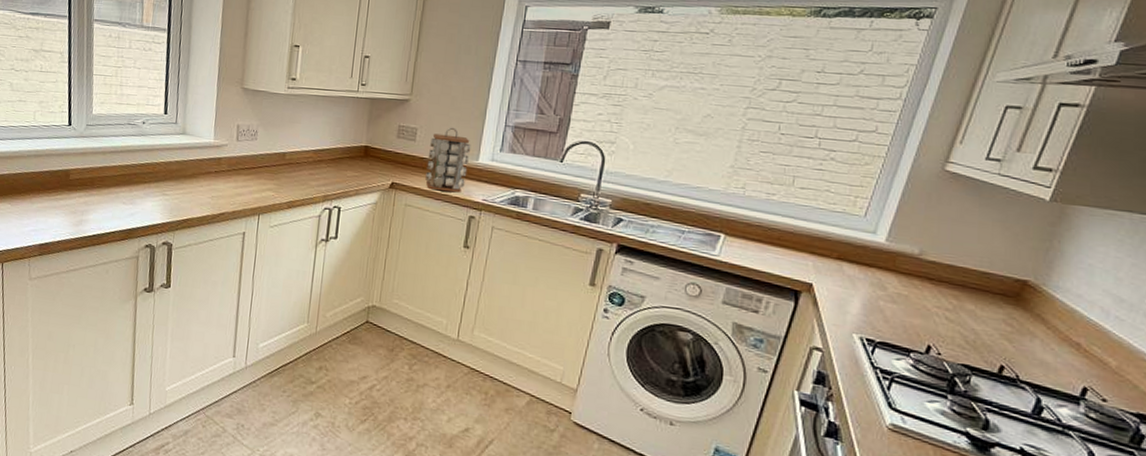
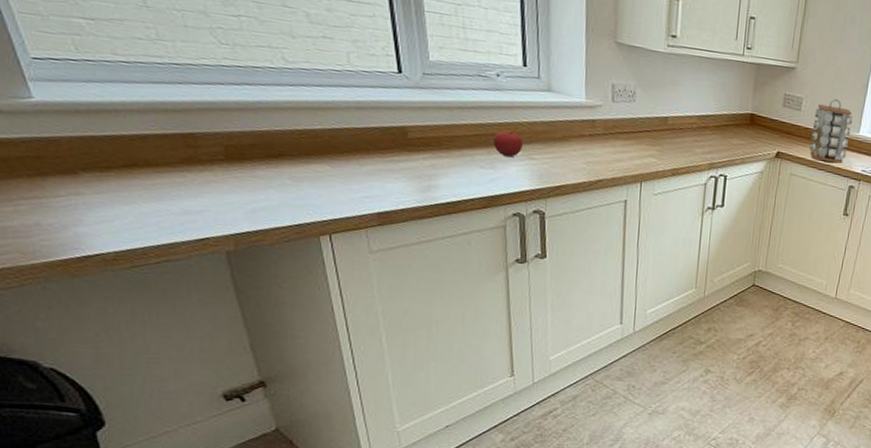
fruit: none [134,170,160,194] -> present [492,131,524,157]

